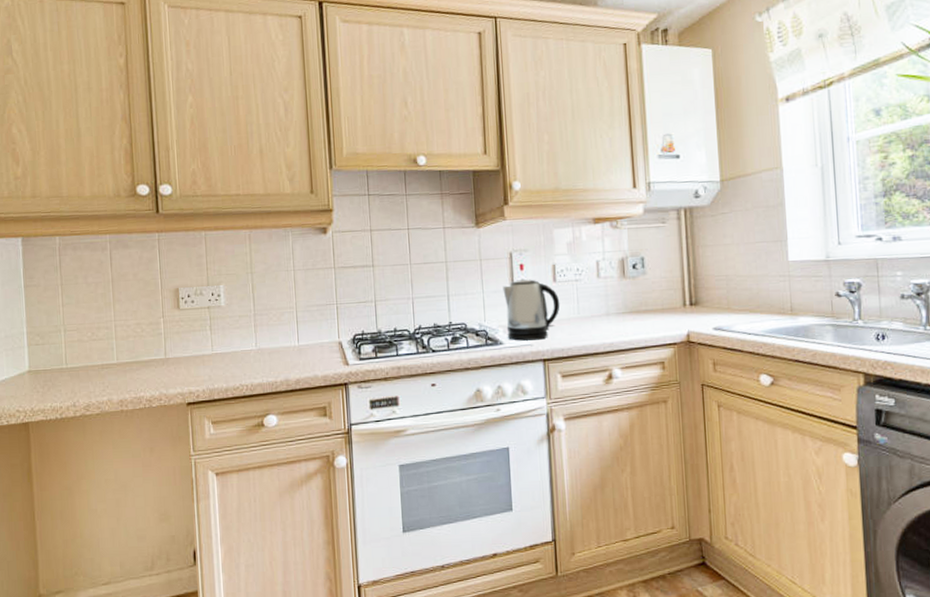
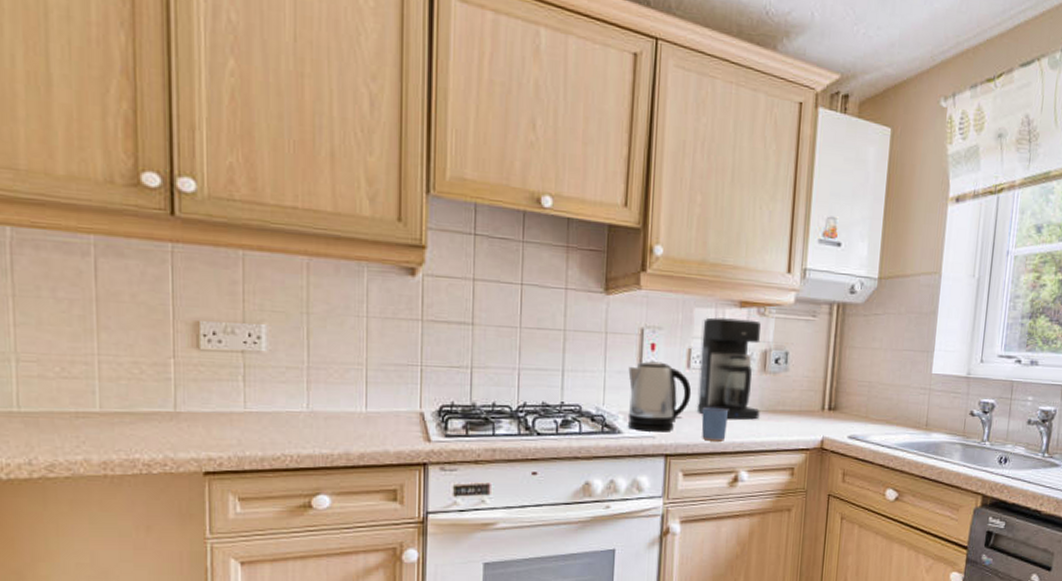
coffee maker: none [564,233,625,323] -> present [698,317,761,419]
mug: none [571,313,596,344] -> present [701,406,729,441]

